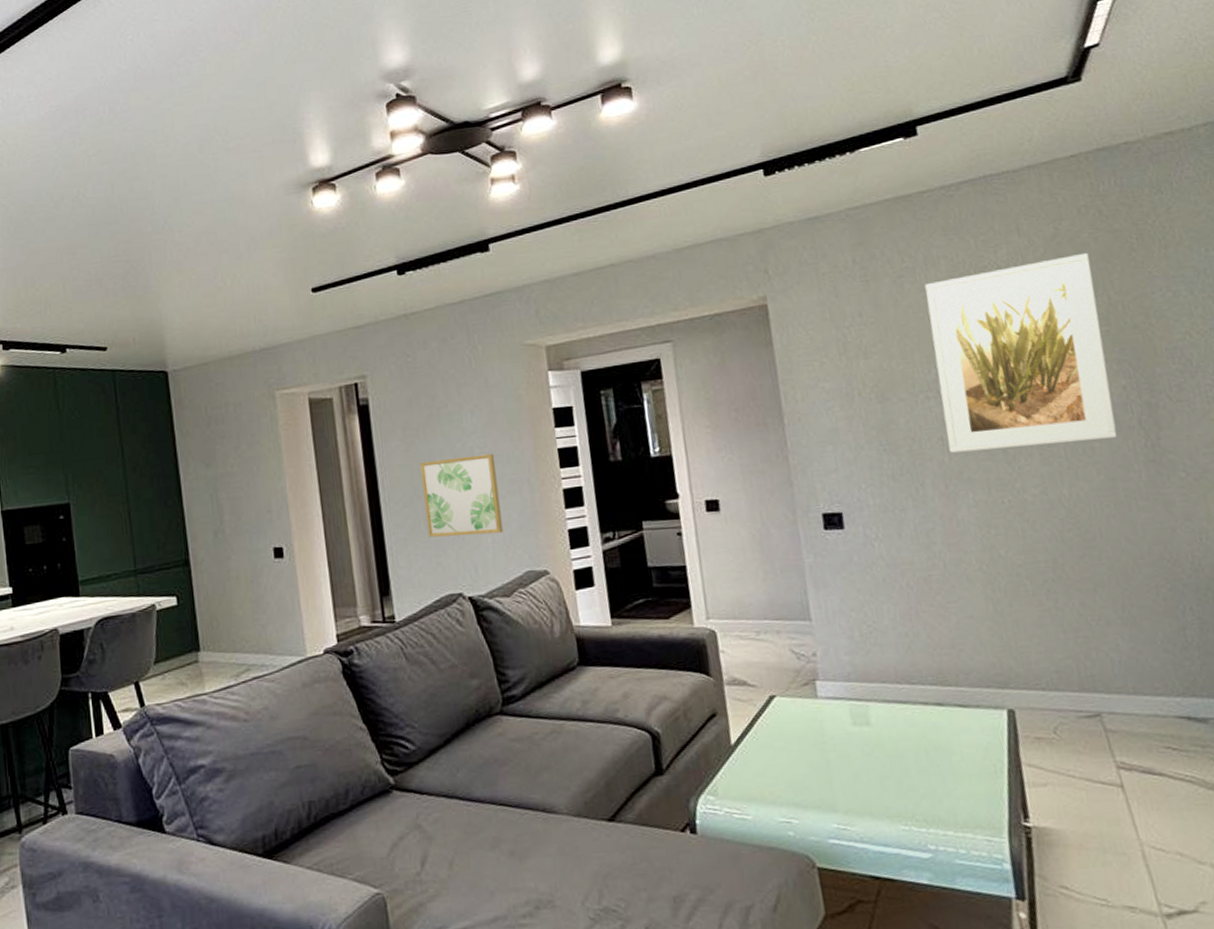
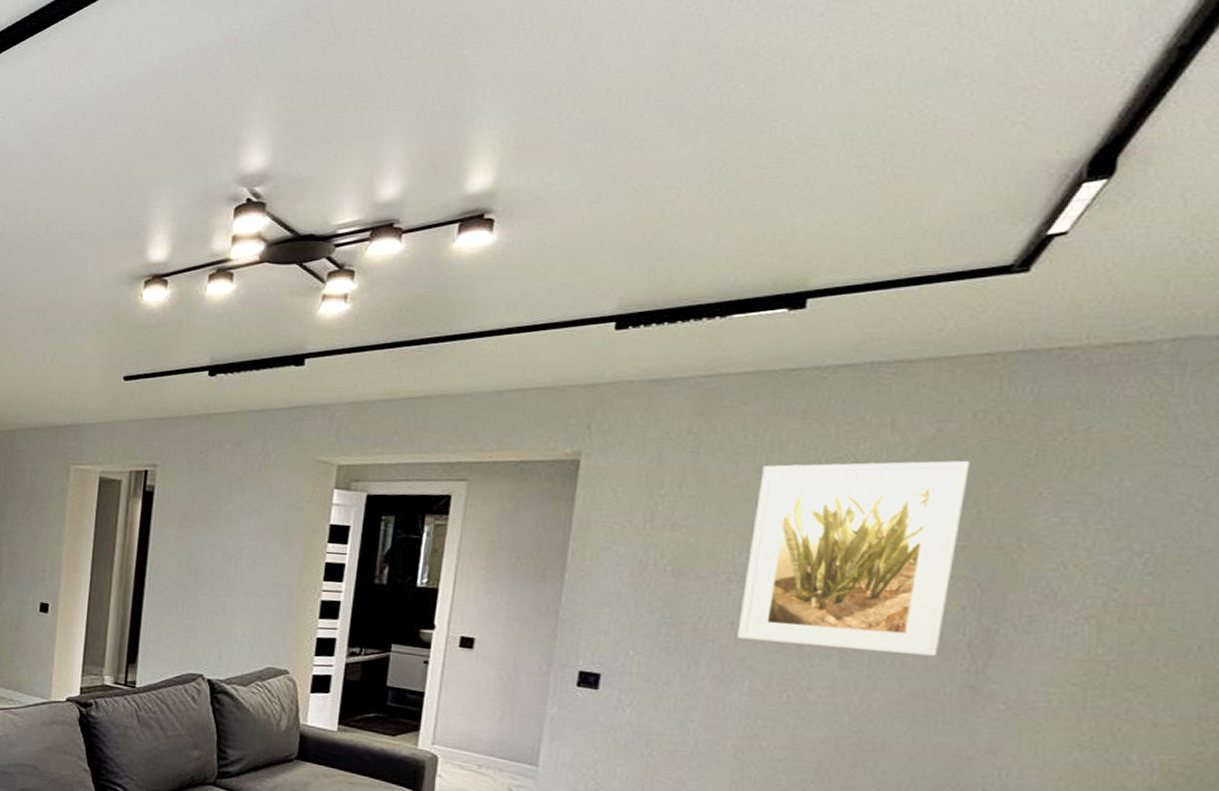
wall art: present [419,453,504,538] -> none [183,552,263,629]

